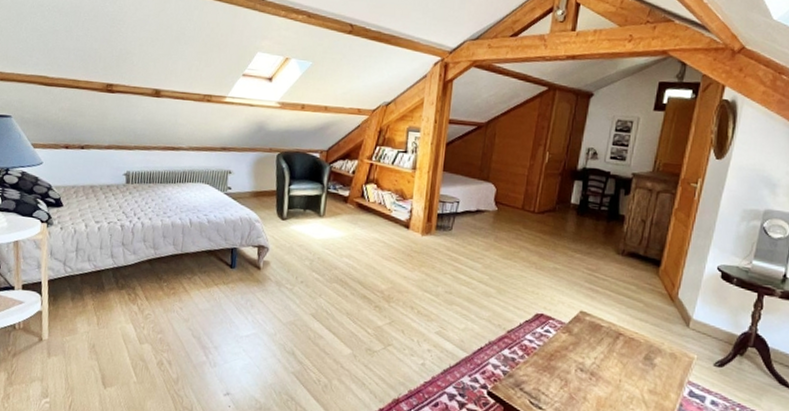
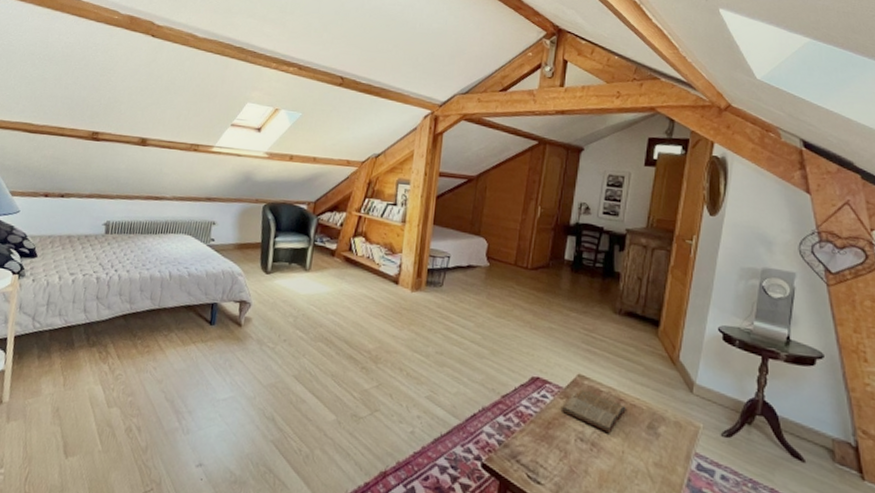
book: none [564,324,625,363] -> present [562,389,626,433]

